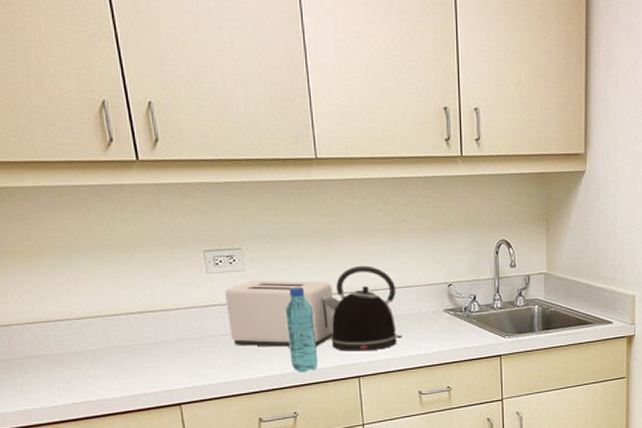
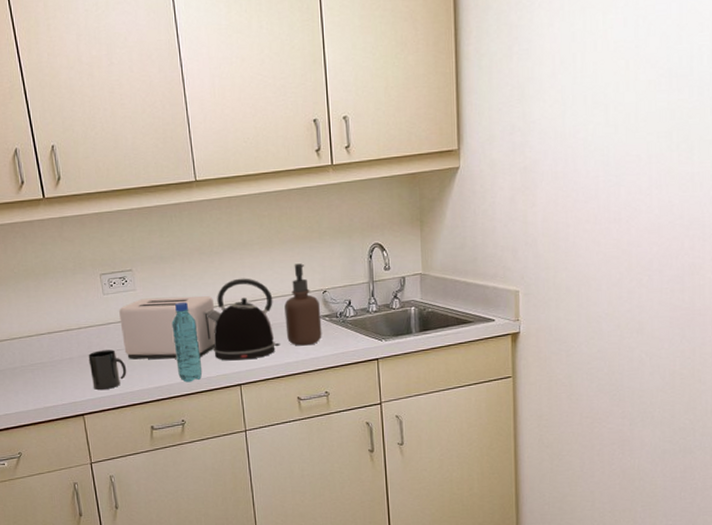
mug: none [187,334,233,377] -> present [88,350,127,390]
soap dispenser: none [408,254,446,339] -> present [284,263,322,346]

